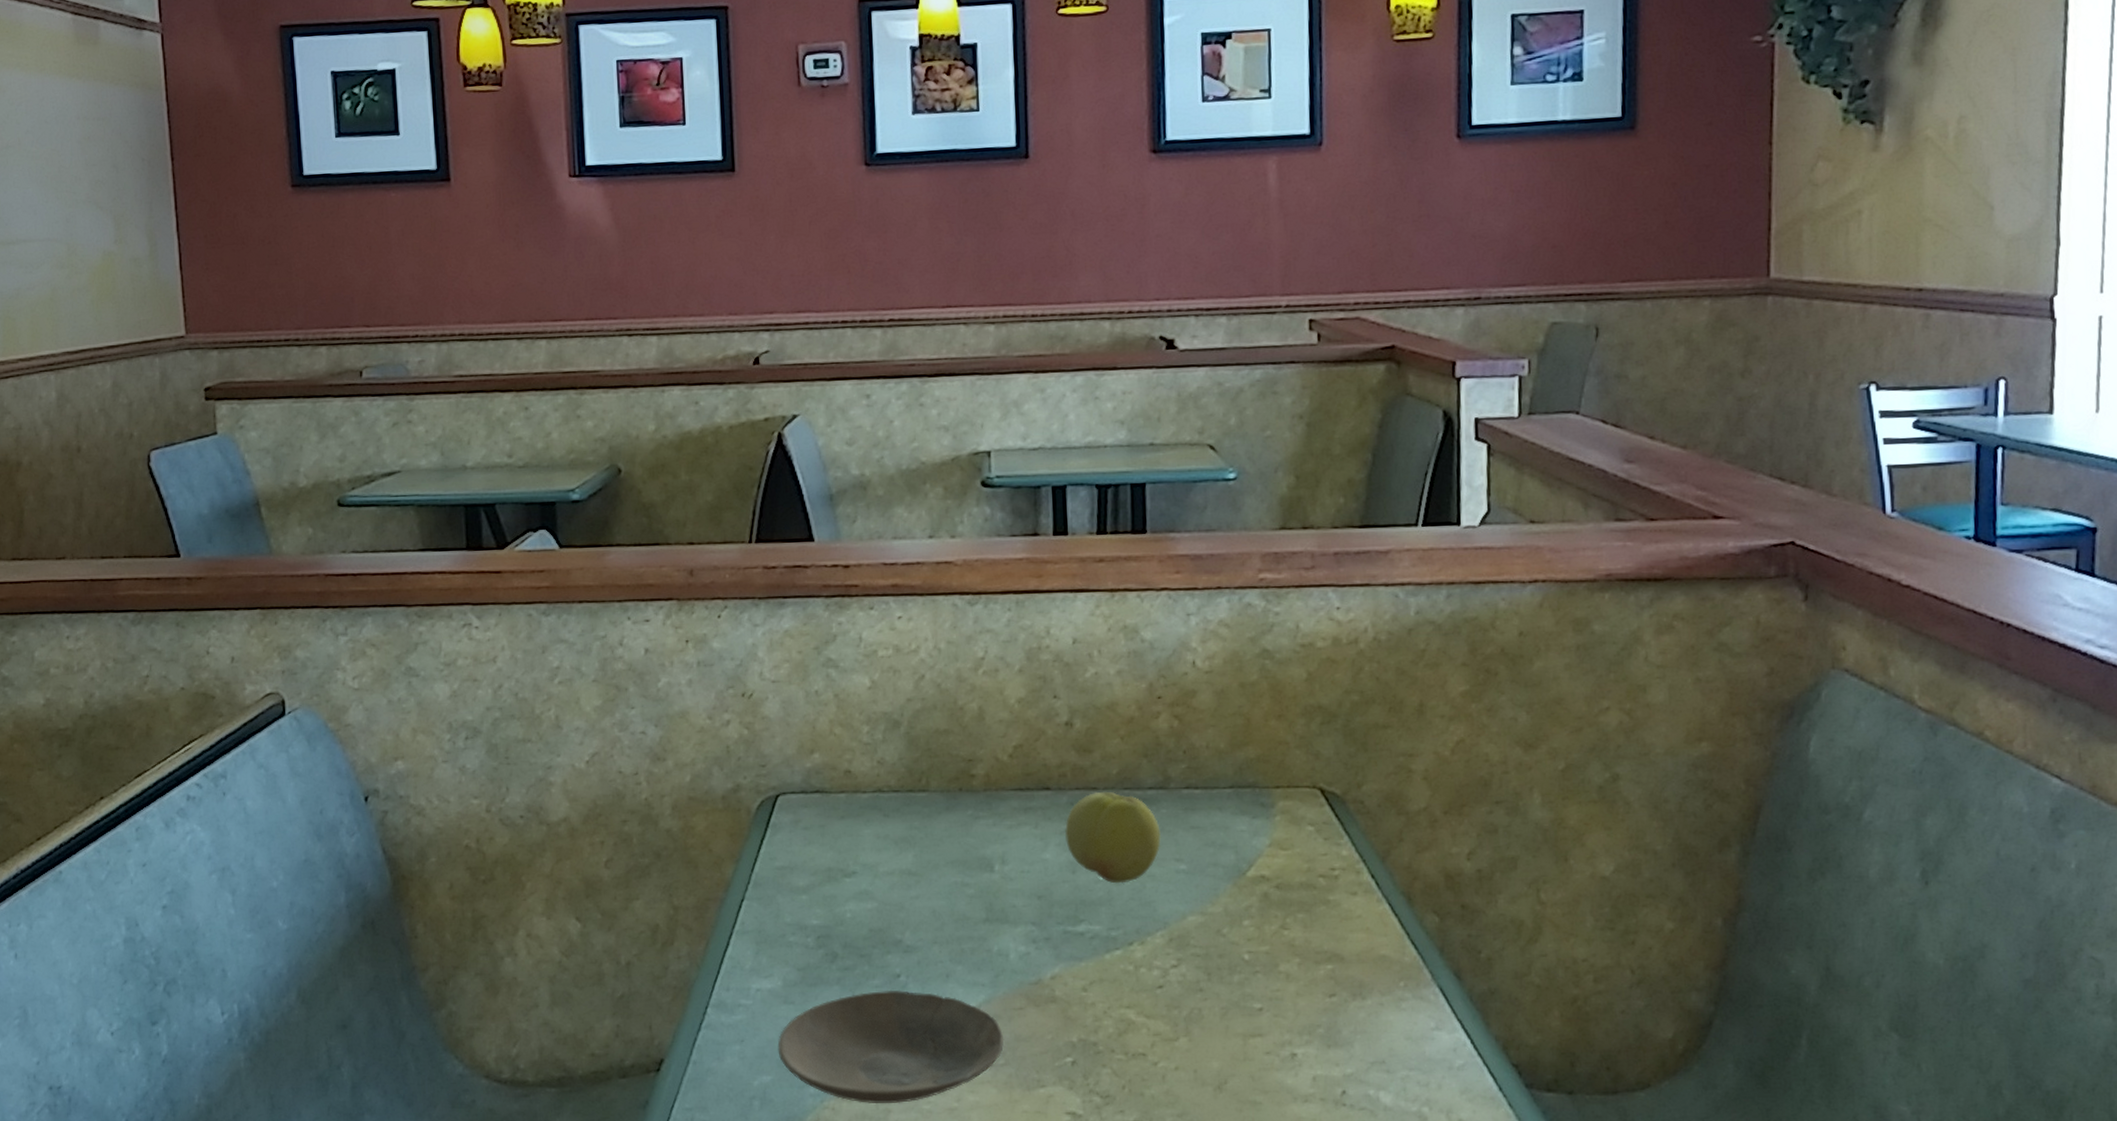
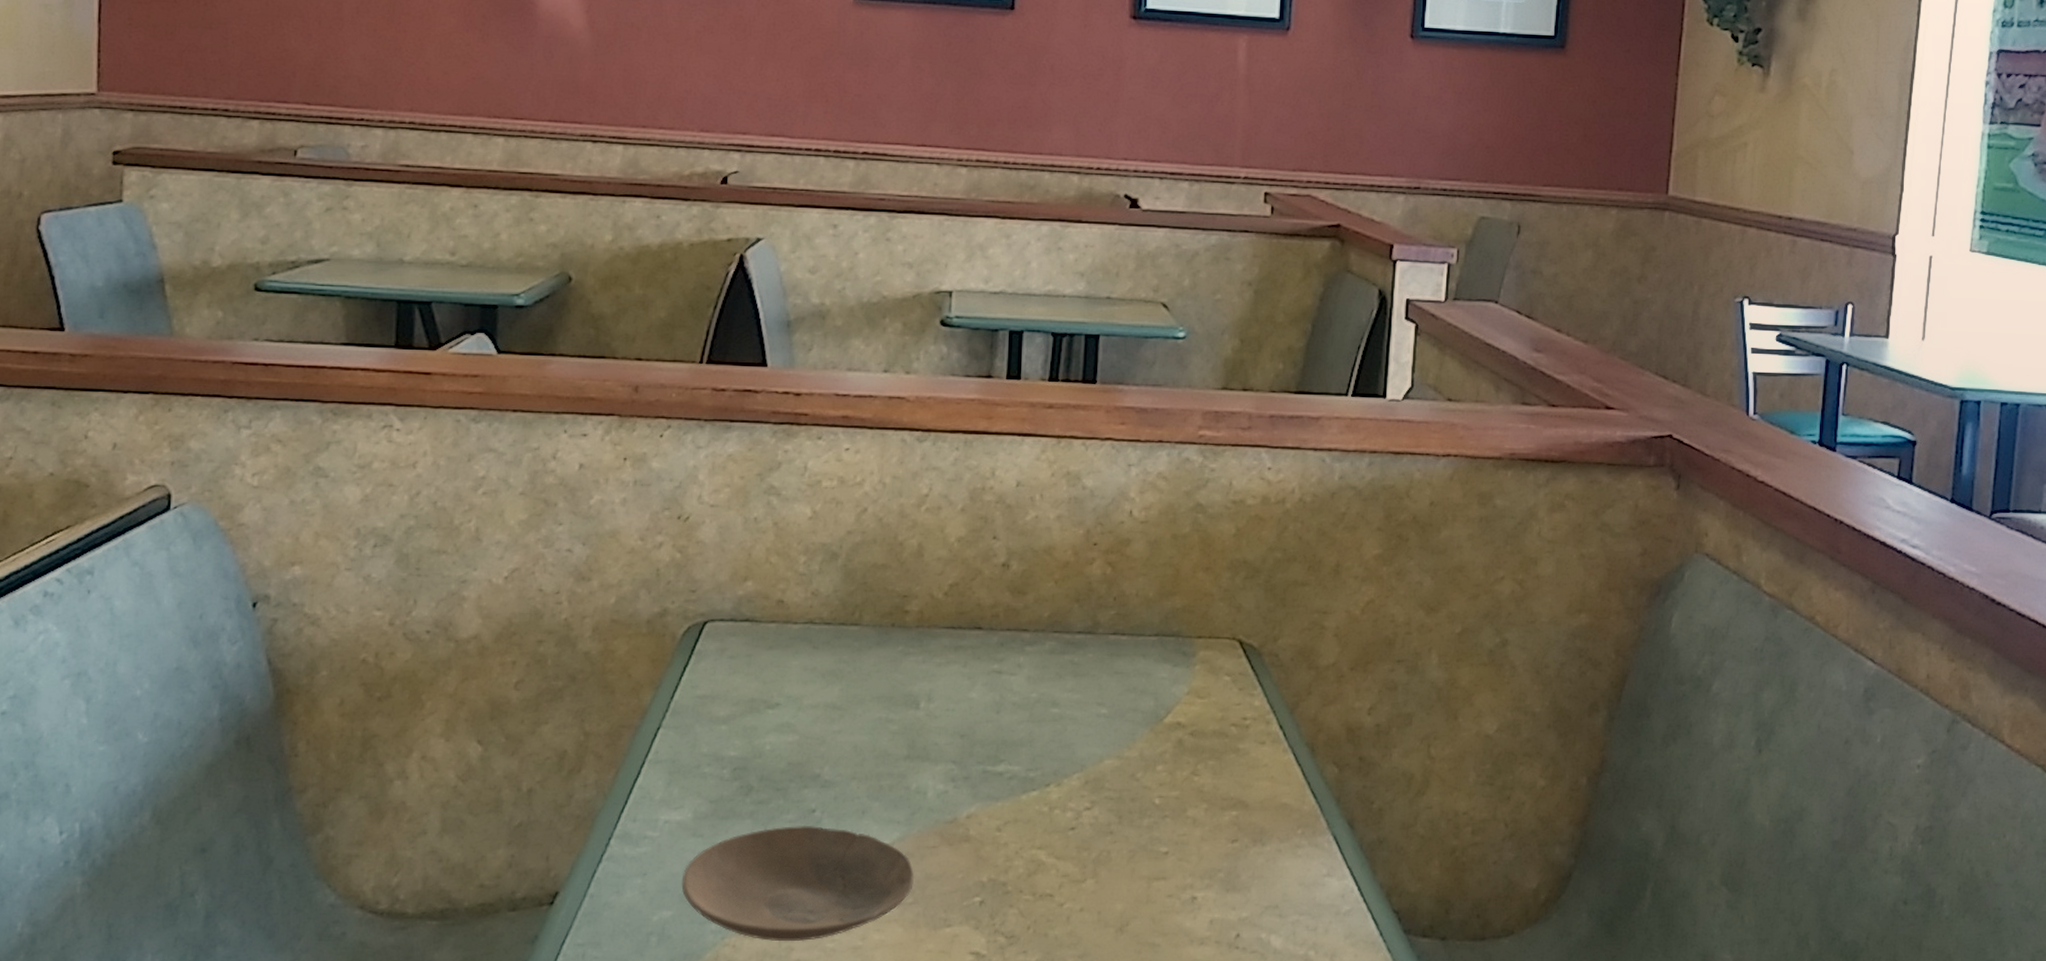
apple: present [1064,791,1161,884] -> none [992,633,1086,725]

